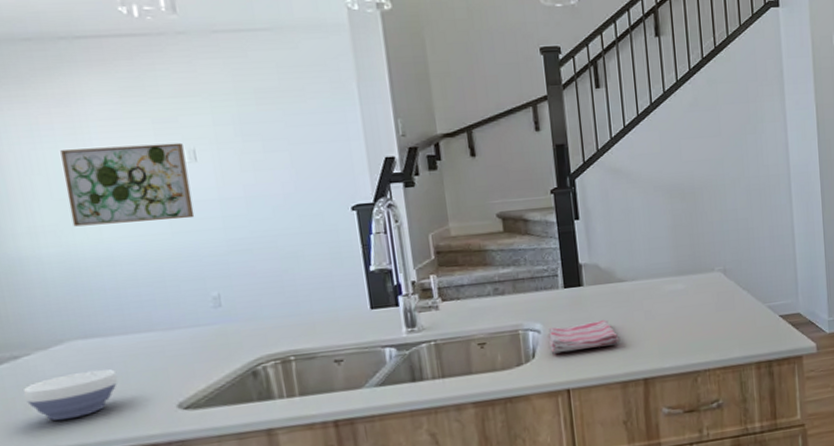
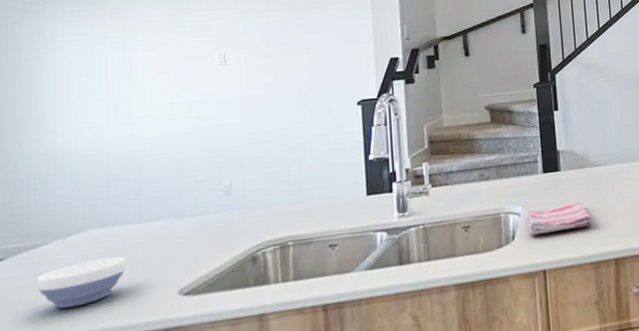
wall art: present [60,142,195,227] -> none [108,48,218,123]

